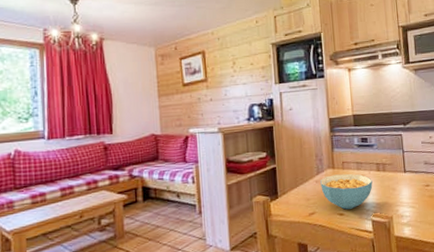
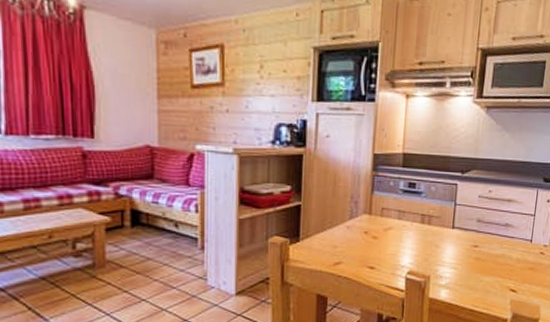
cereal bowl: present [320,173,373,210] -> none [352,222,414,263]

